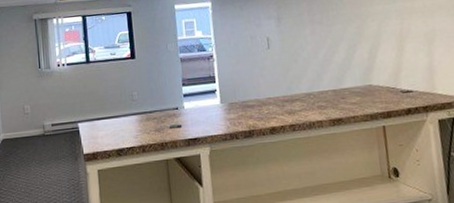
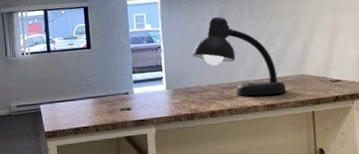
desk lamp: none [248,22,354,110] -> present [192,16,287,96]

